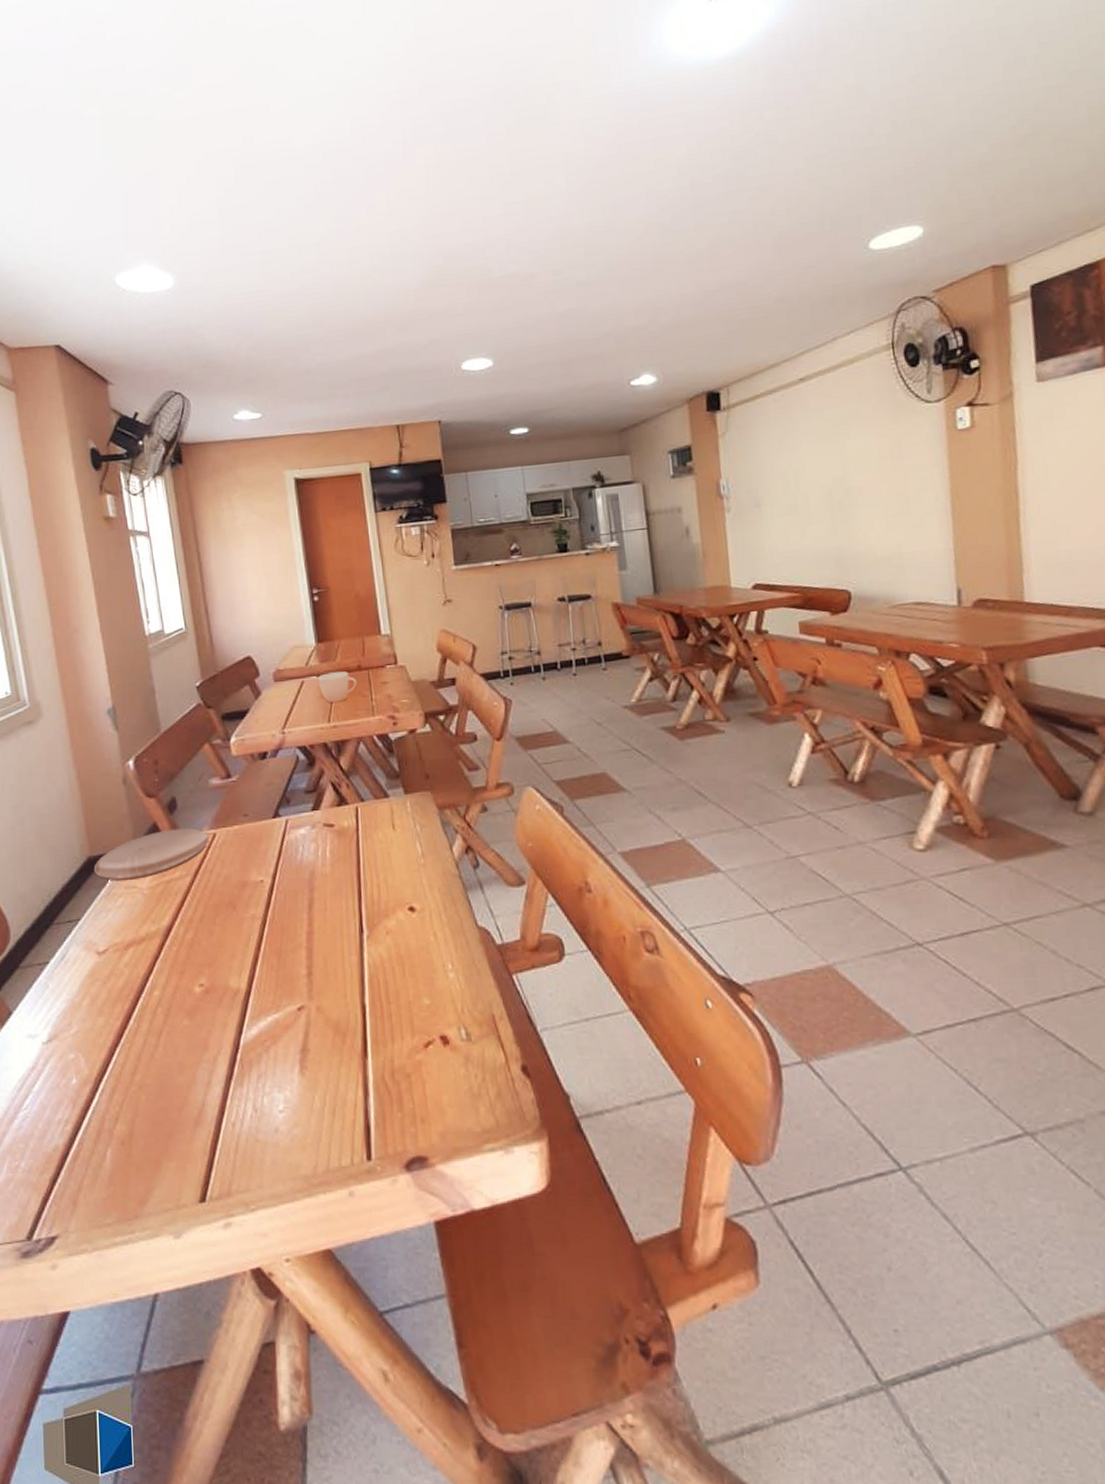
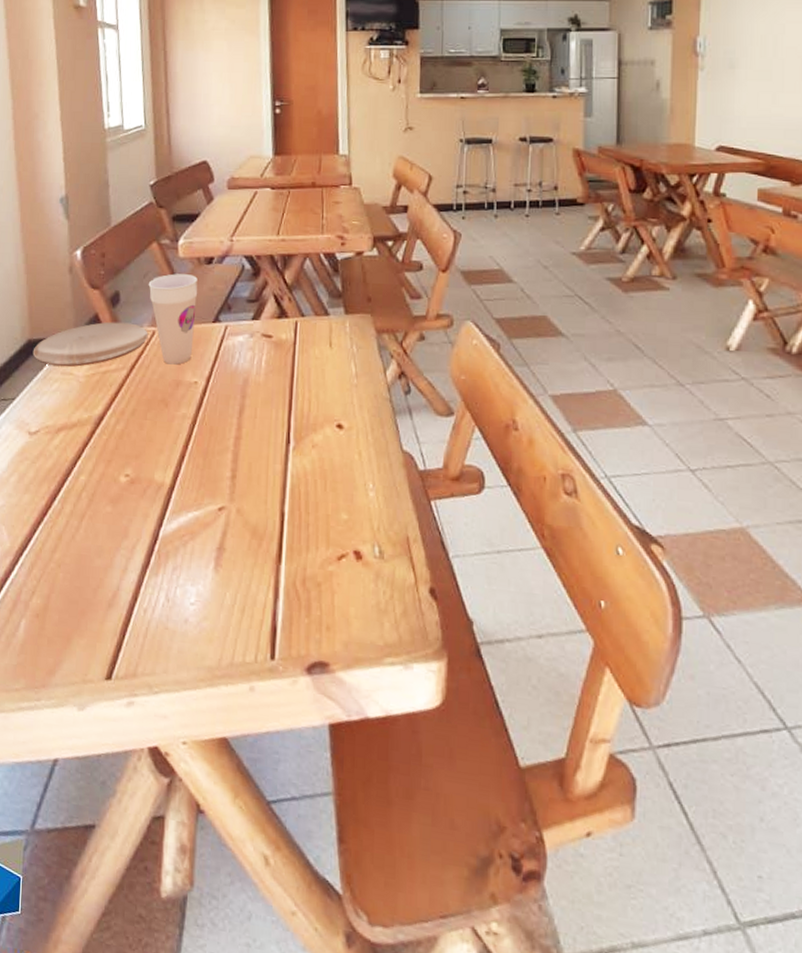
cup: none [204,772,256,866] -> present [148,273,198,365]
cup: present [317,671,357,704] -> none [270,186,310,217]

